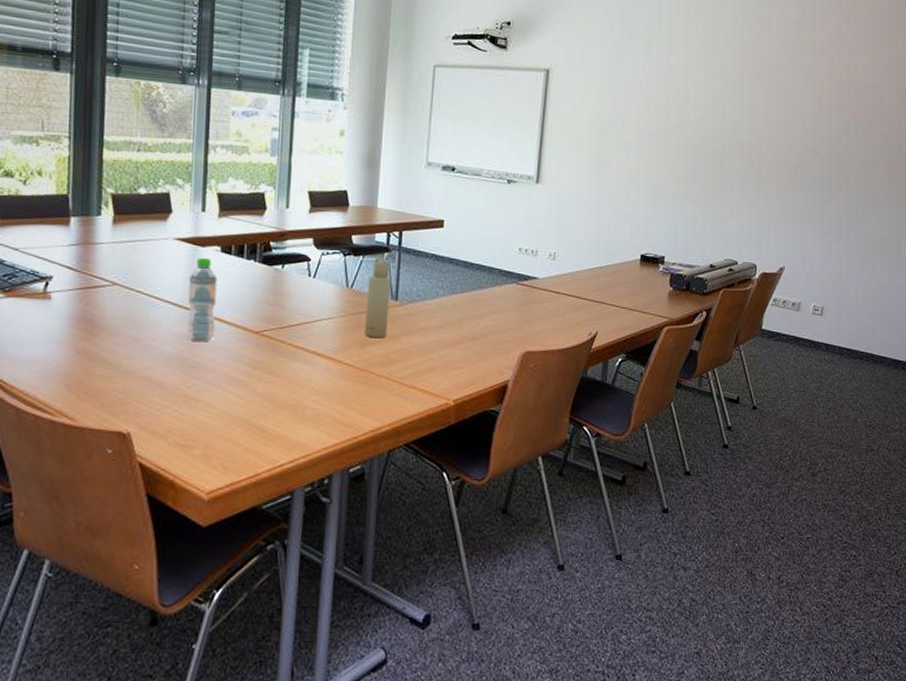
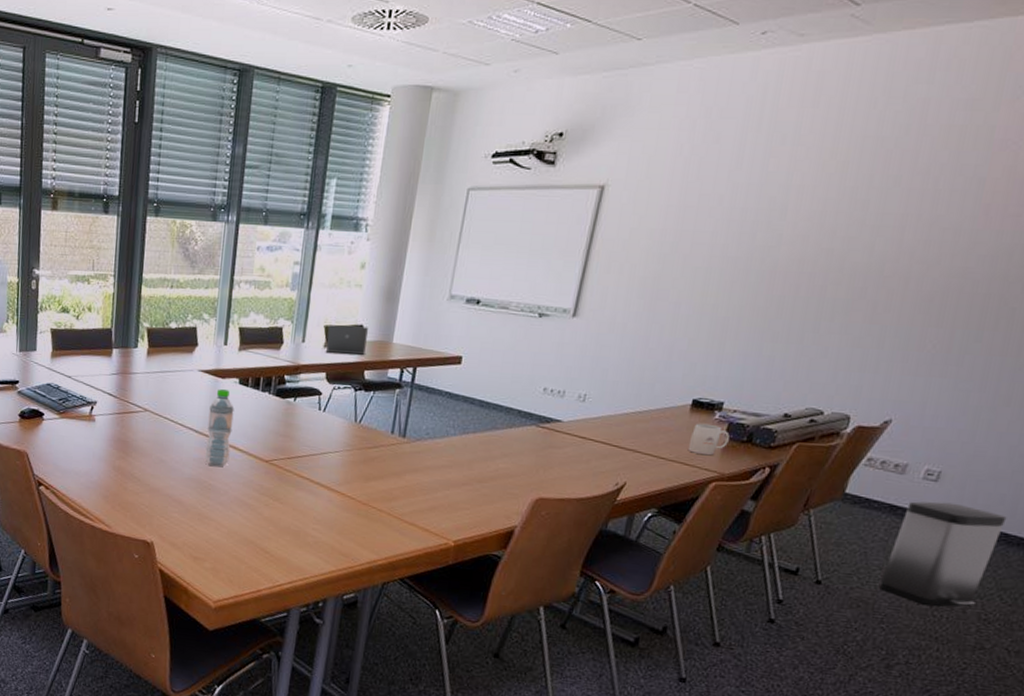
laptop: none [311,190,352,220] -> present [325,325,368,355]
bottle: present [364,257,392,339] -> none [368,393,401,474]
mug: none [642,275,673,304] -> present [687,423,730,456]
pedal bin: none [797,332,870,420] -> present [880,501,1007,607]

